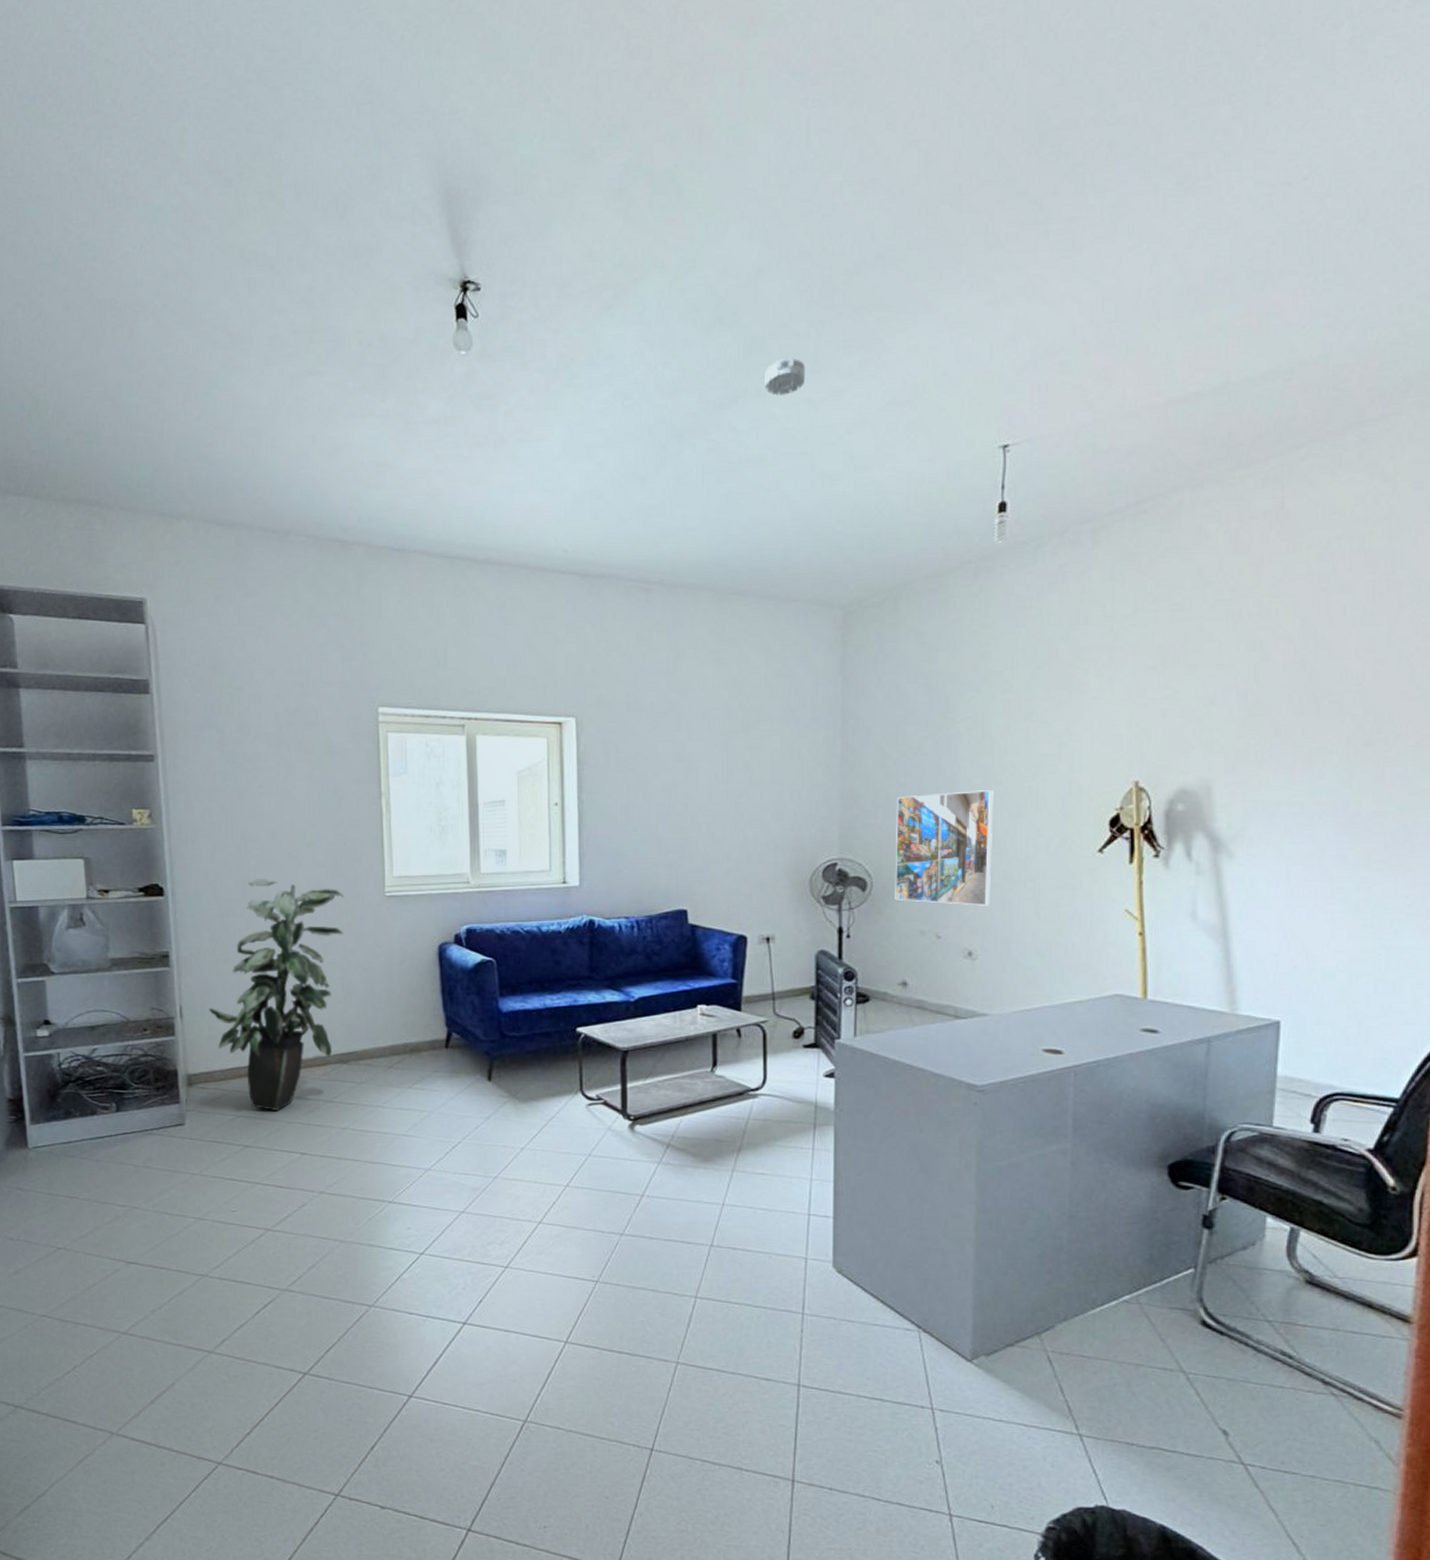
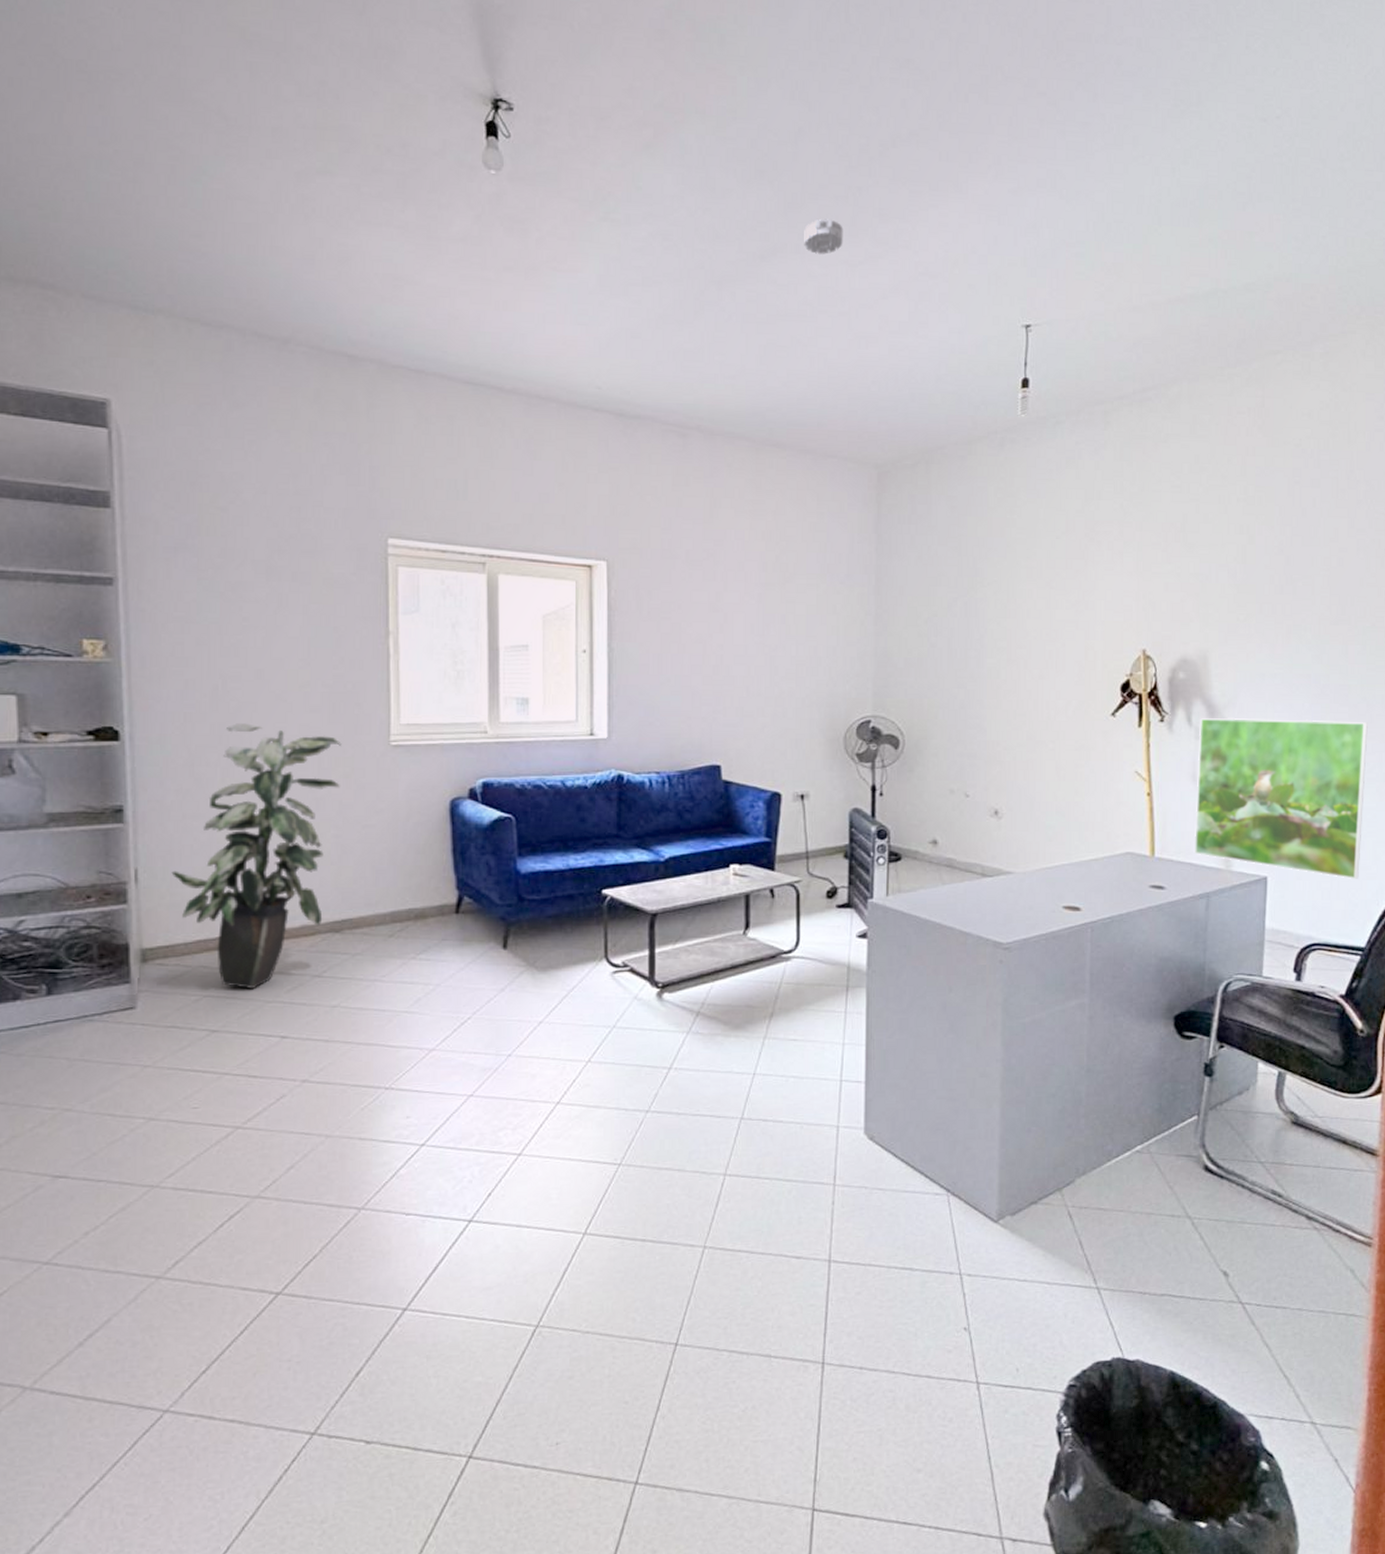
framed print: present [895,790,994,906] -> none [926,653,1018,766]
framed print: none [1193,850,1408,1024] -> present [1194,717,1368,879]

